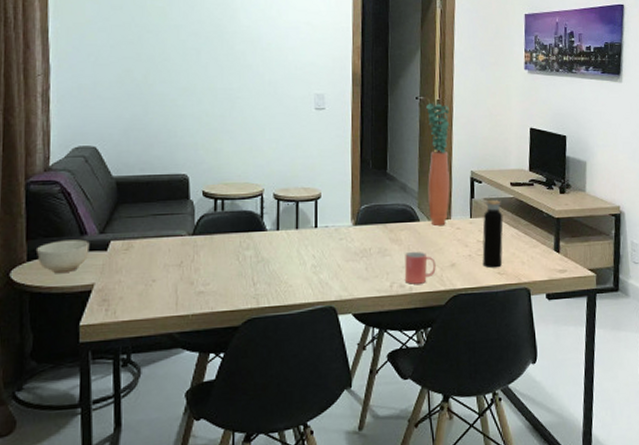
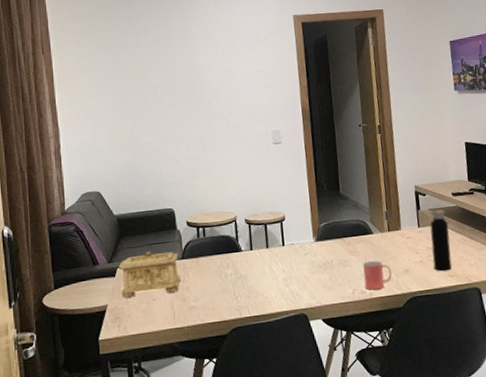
bowl: present [35,239,90,274] -> none [60,268,102,299]
decorative box: none [112,223,190,277] -> present [118,251,182,298]
vase: present [426,98,450,227] -> none [369,125,398,237]

